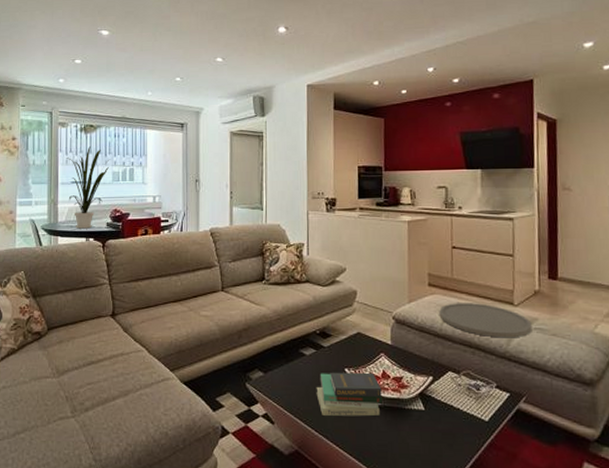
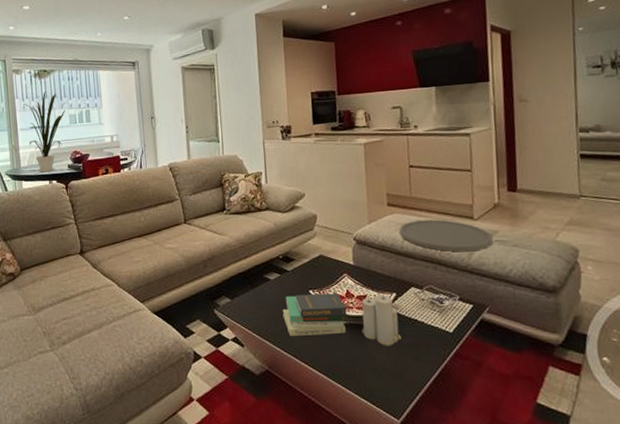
candle: none [396,376,436,432] -> present [362,293,401,346]

